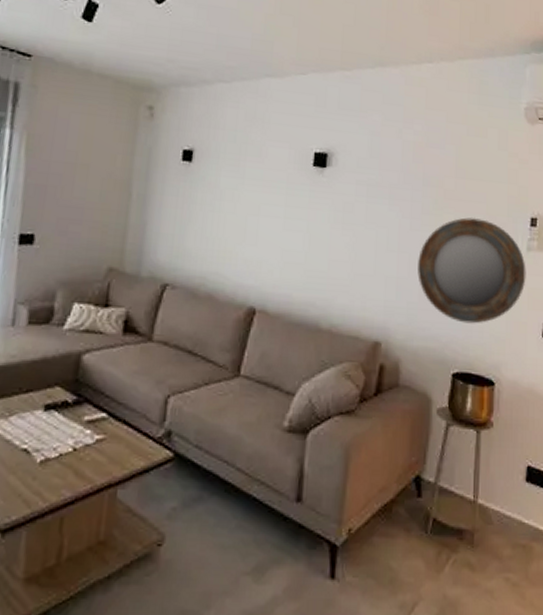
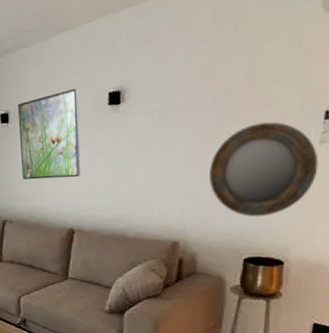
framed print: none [198,139,281,243] -> present [17,88,80,180]

